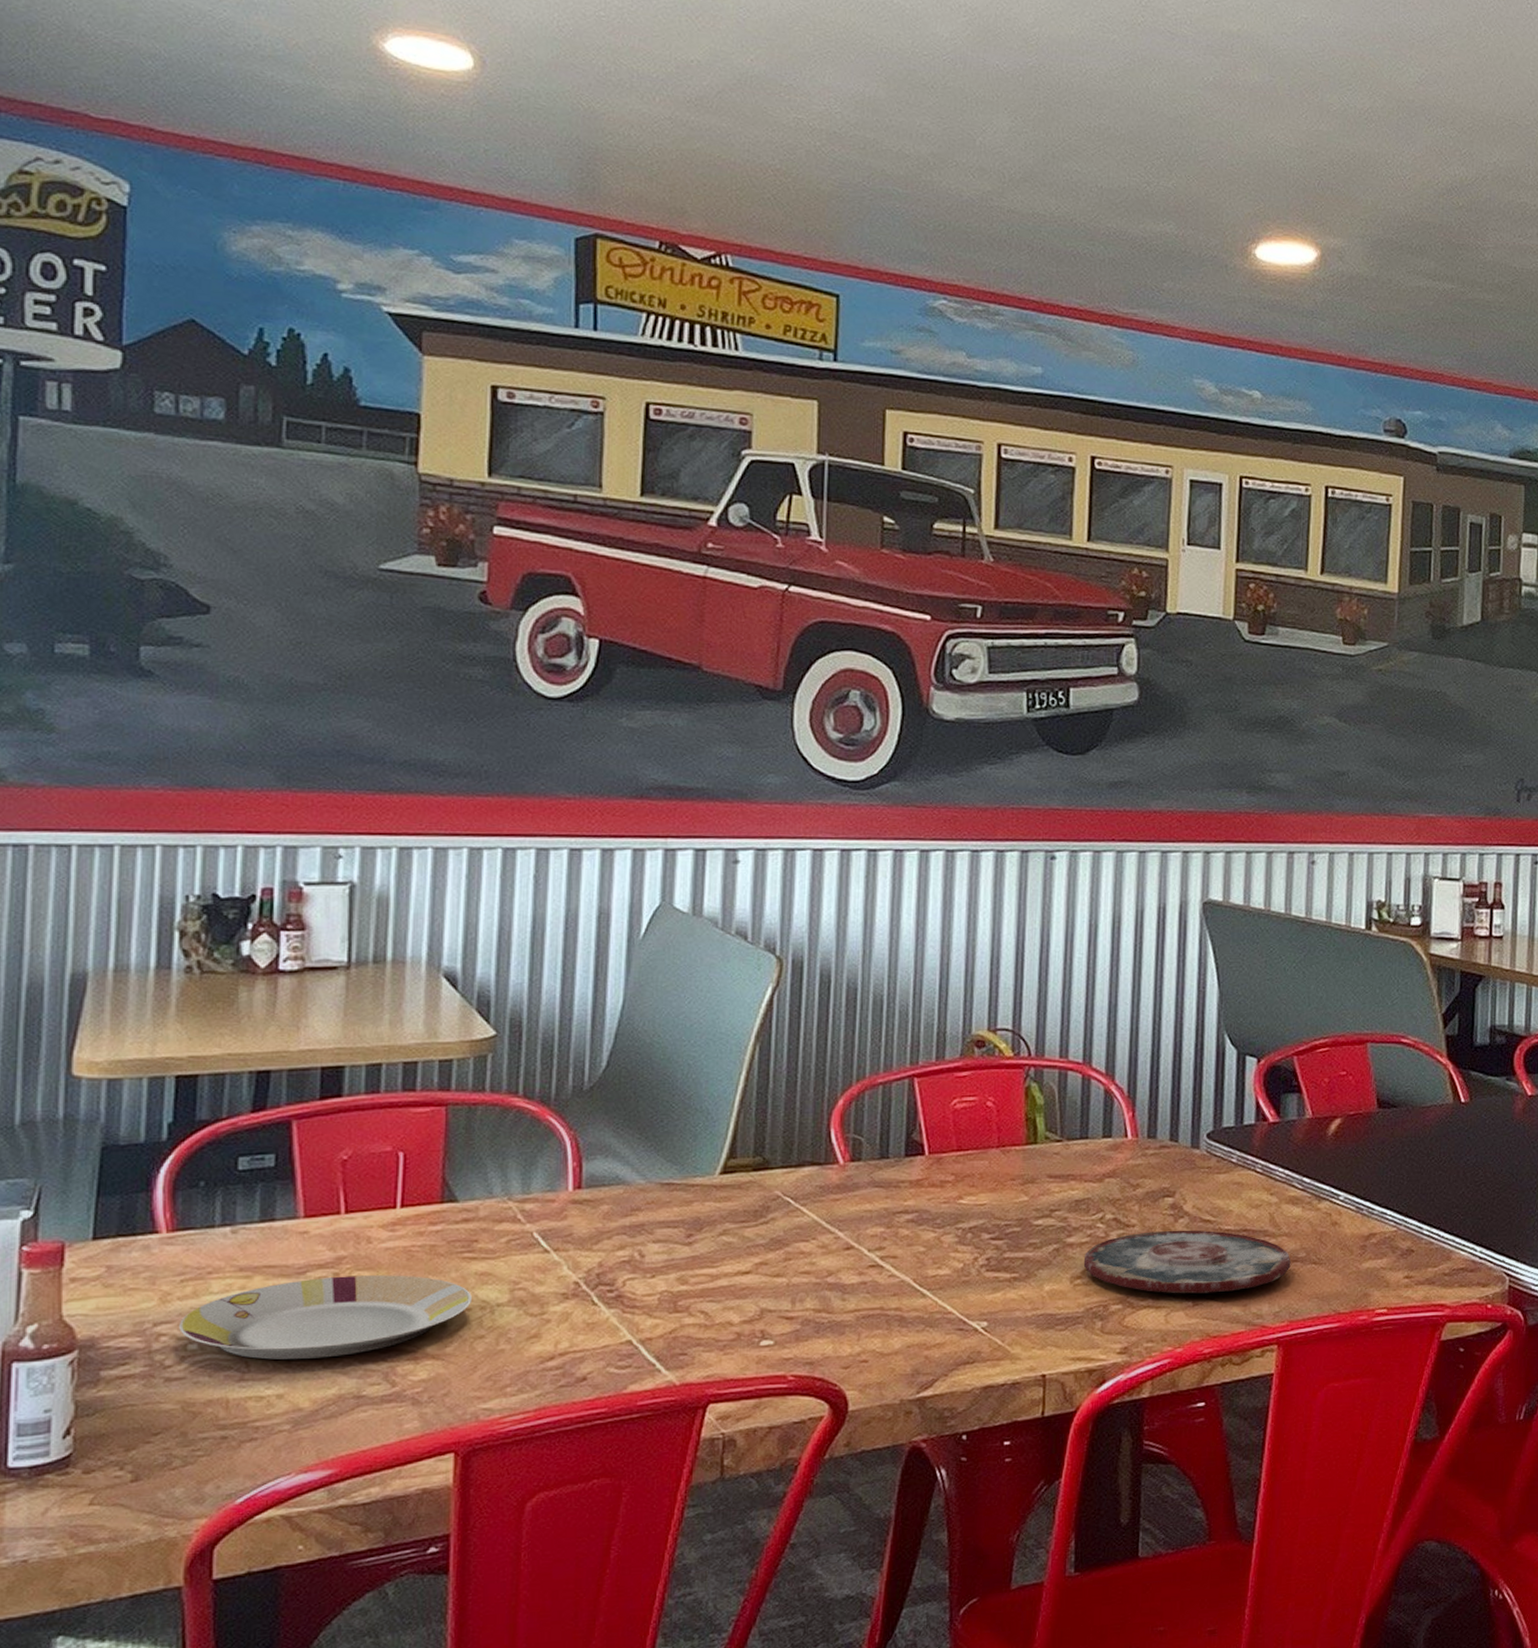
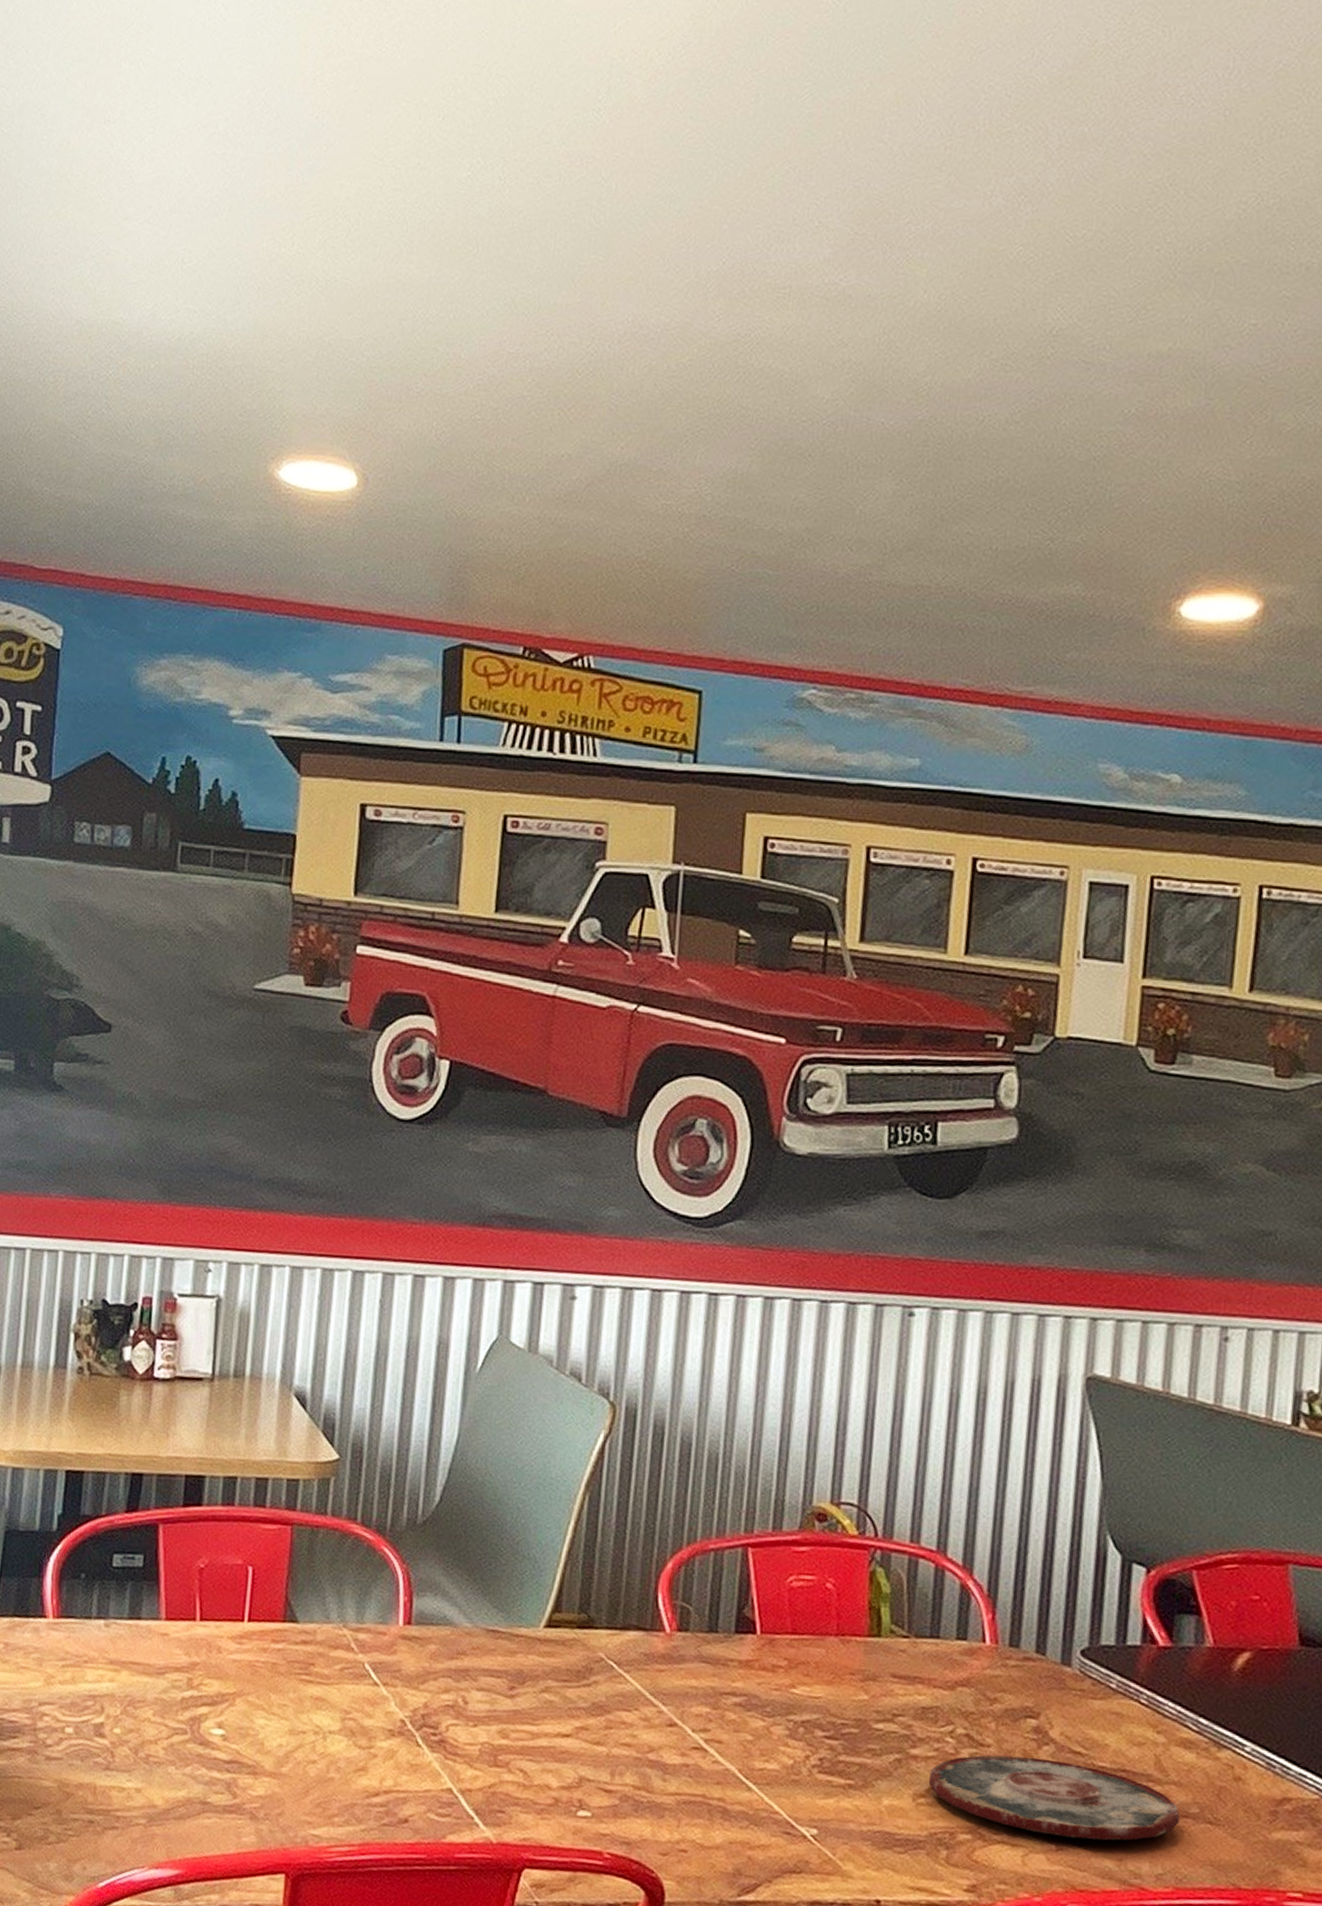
plate: present [179,1275,472,1360] -> none [59,1680,307,1760]

